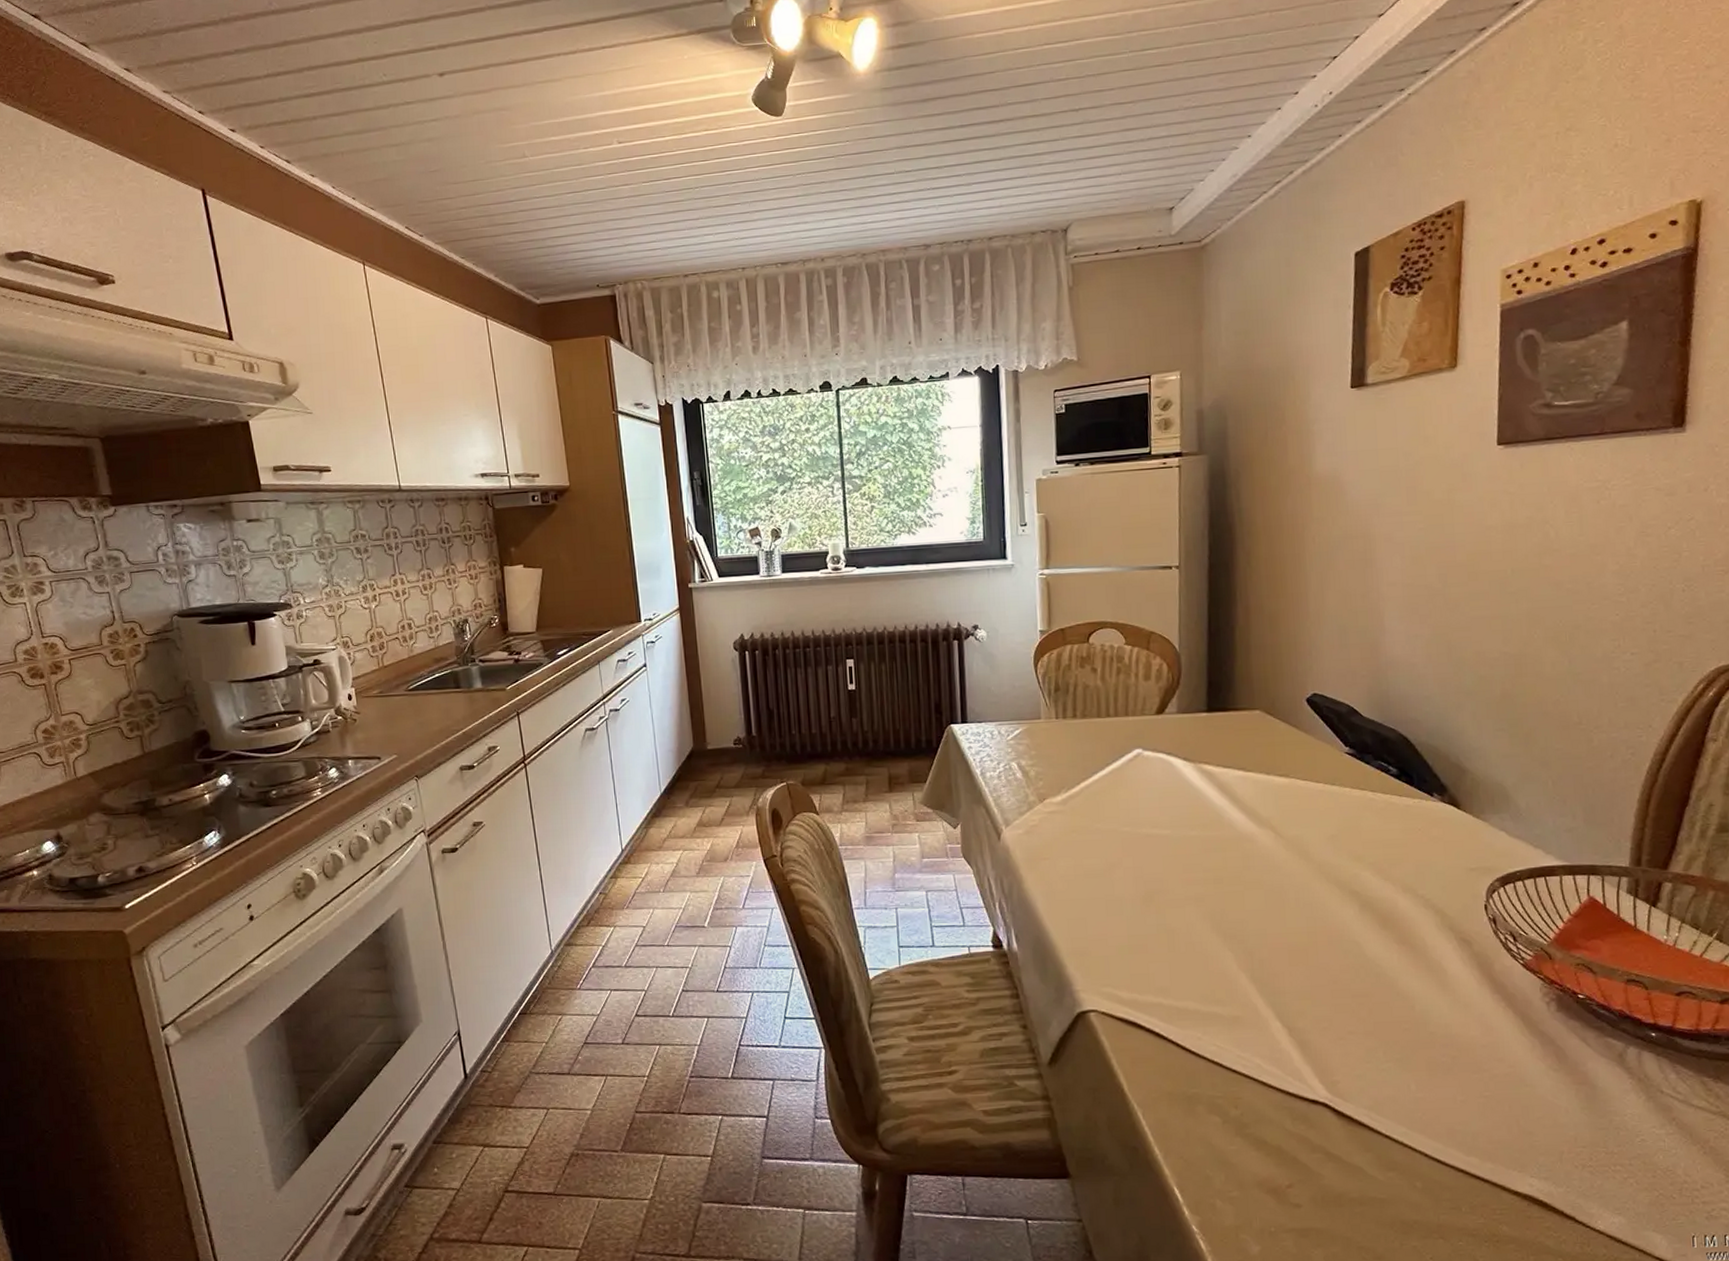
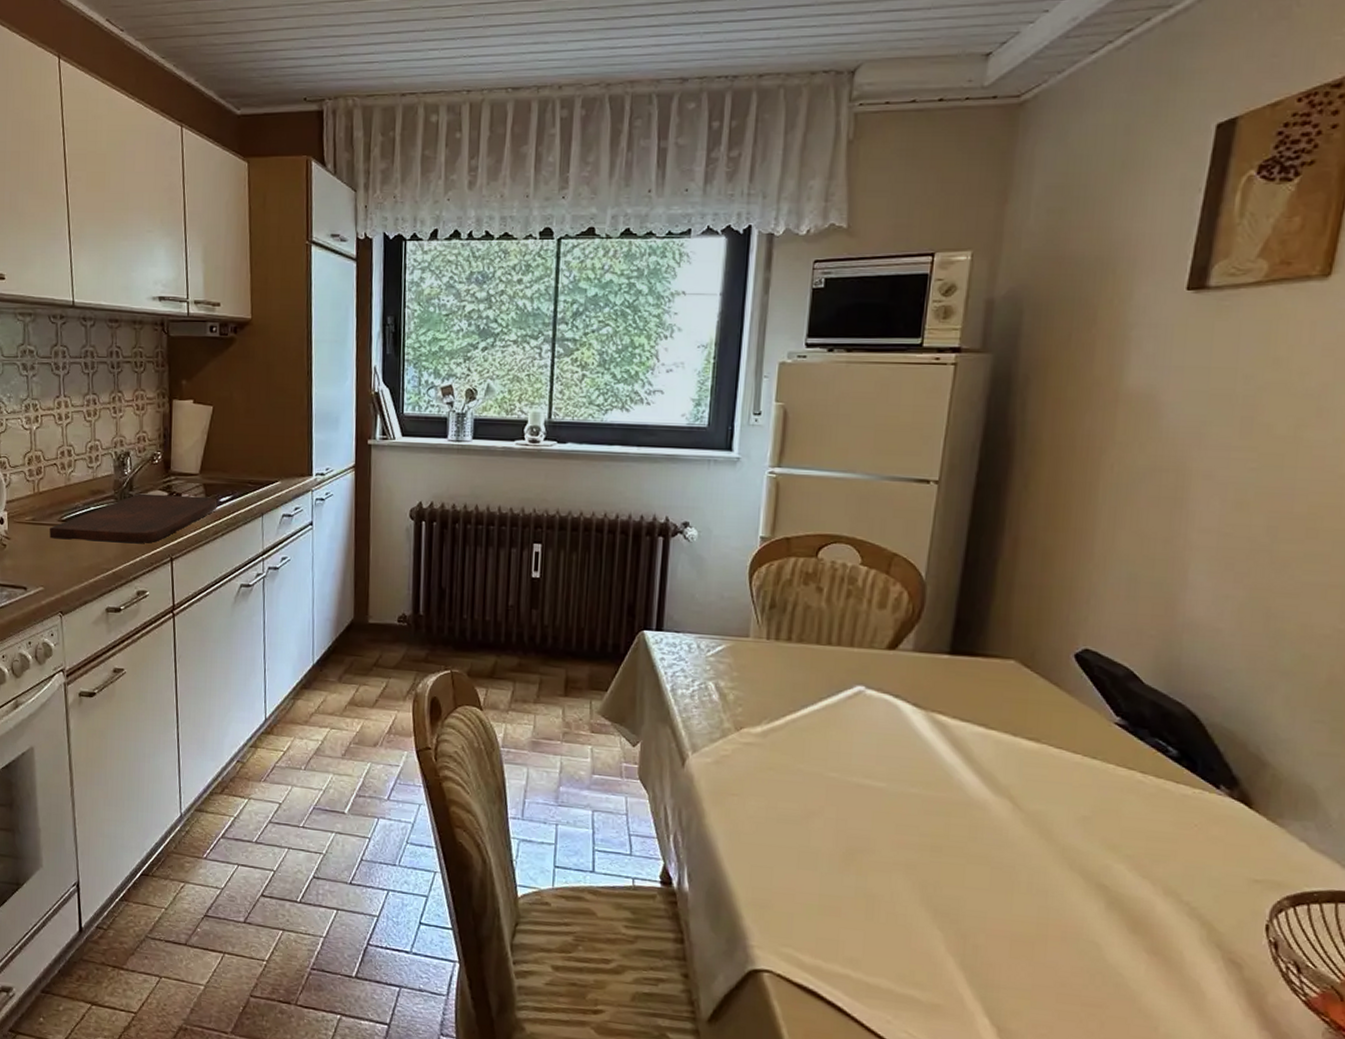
cutting board: none [398,652,556,708] -> present [50,493,218,544]

